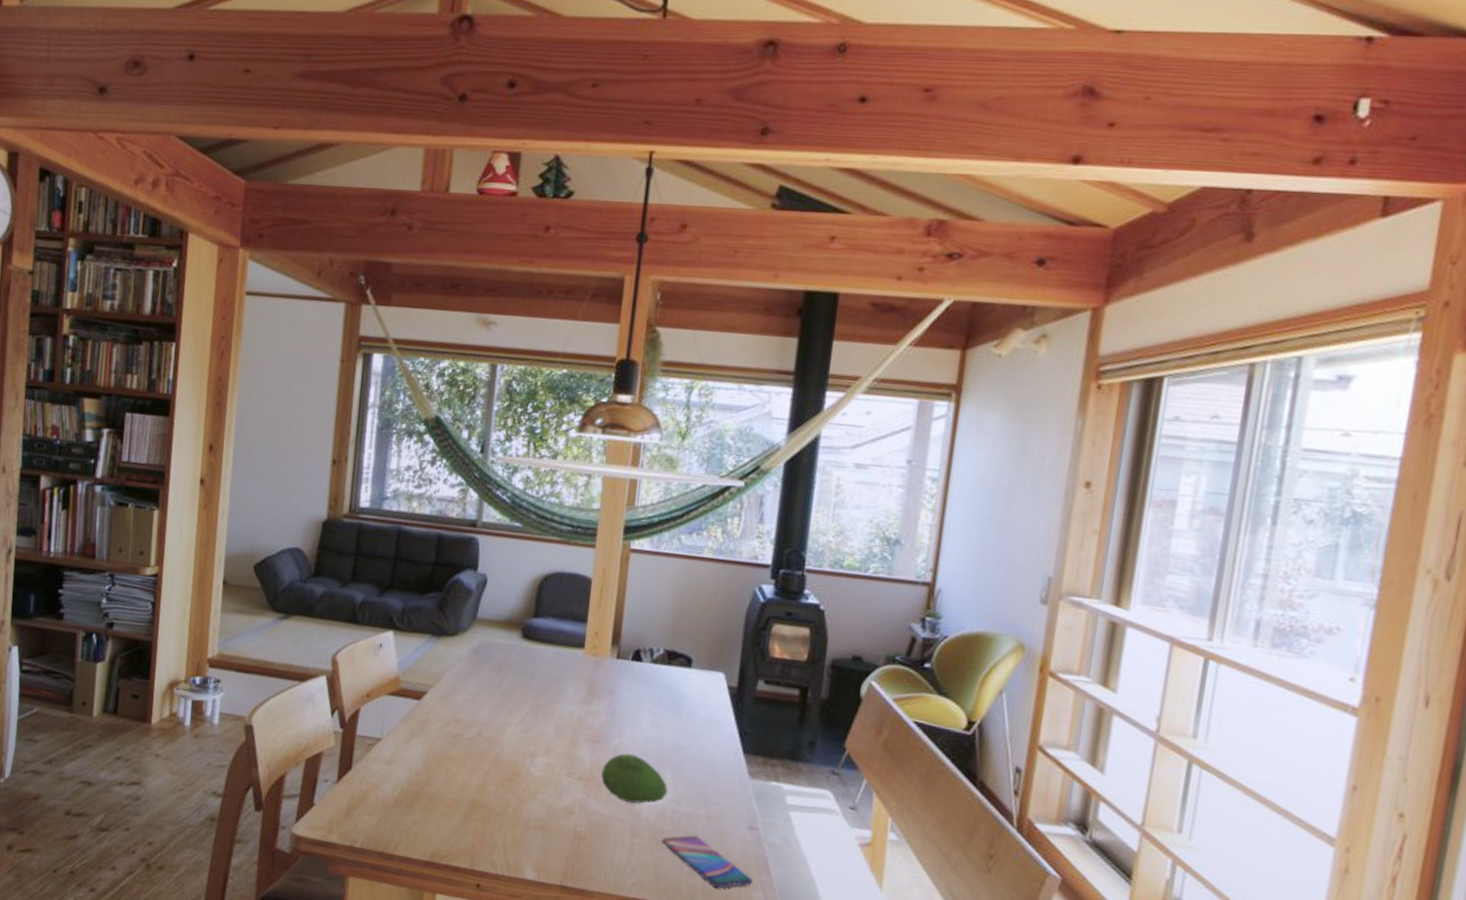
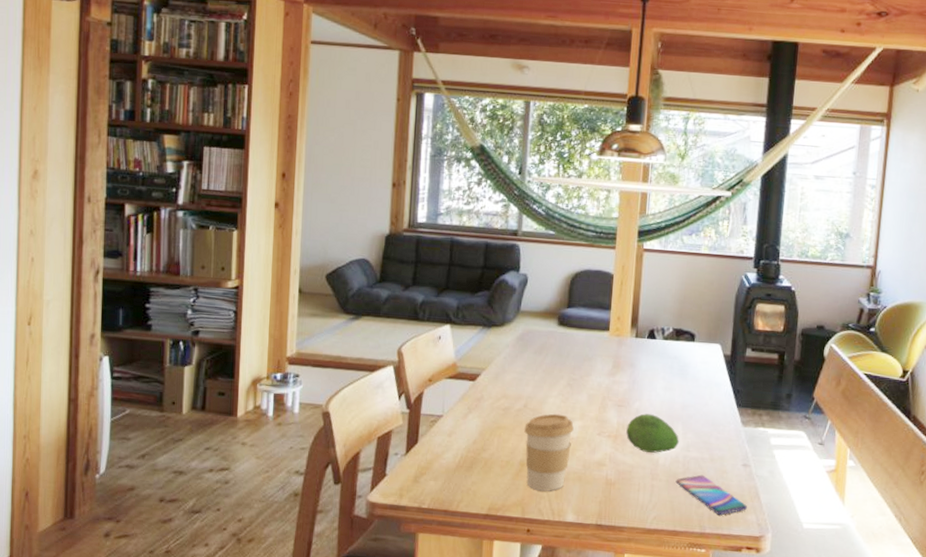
coffee cup: none [477,745,537,840] -> present [524,413,574,491]

